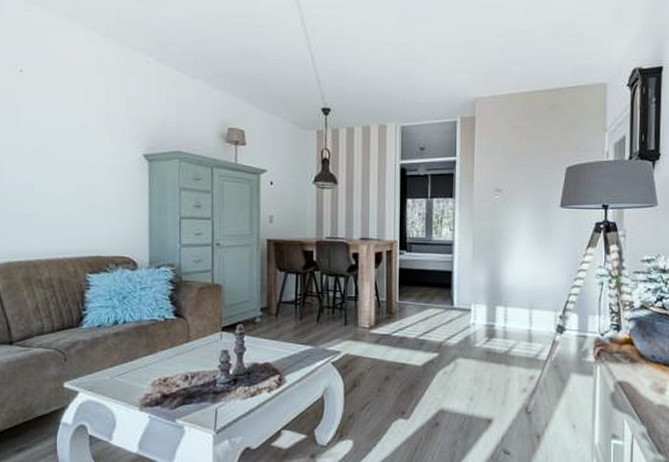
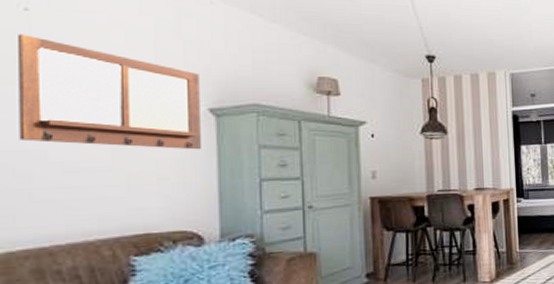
writing board: none [16,91,137,189] -> present [18,34,201,150]

